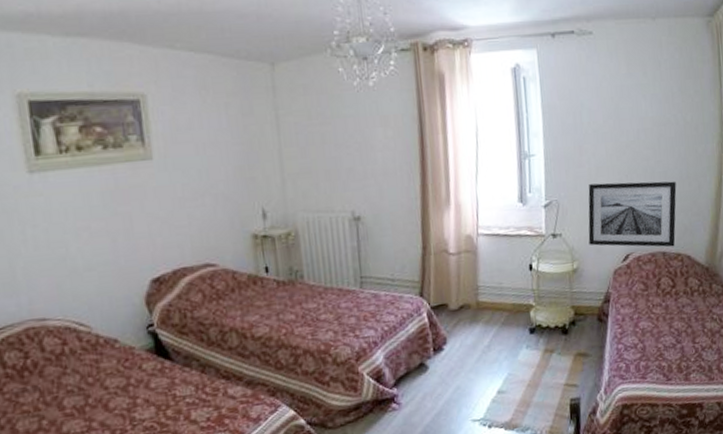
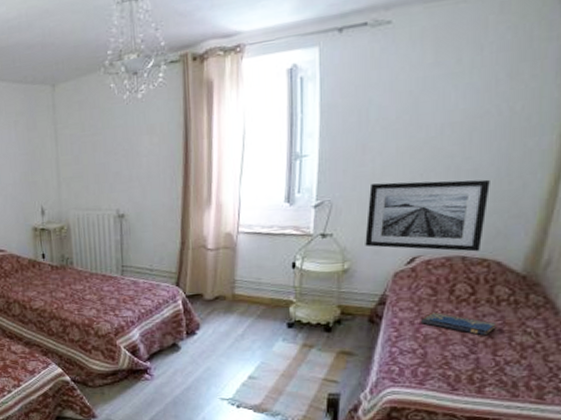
hardcover book: none [638,305,693,326] -> present [421,311,497,336]

